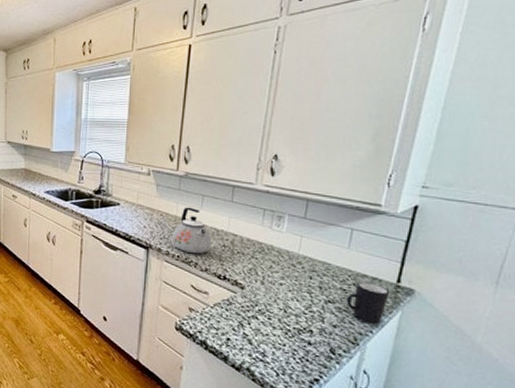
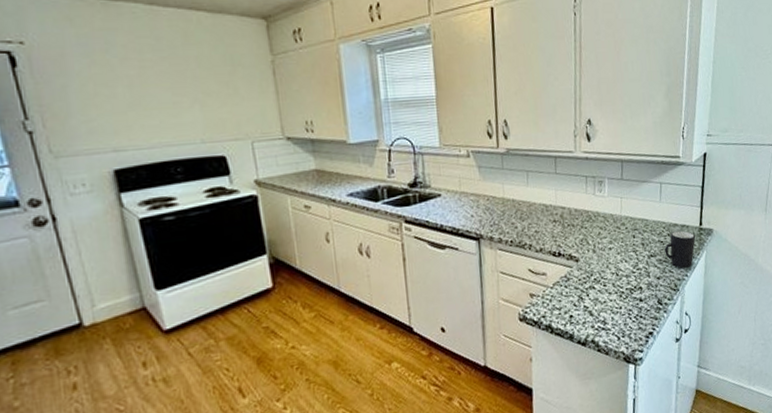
kettle: present [171,207,212,254] -> none [501,186,543,236]

